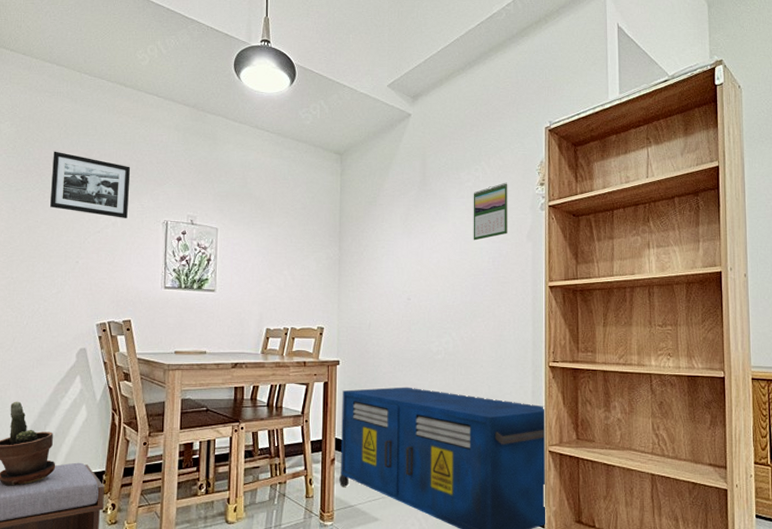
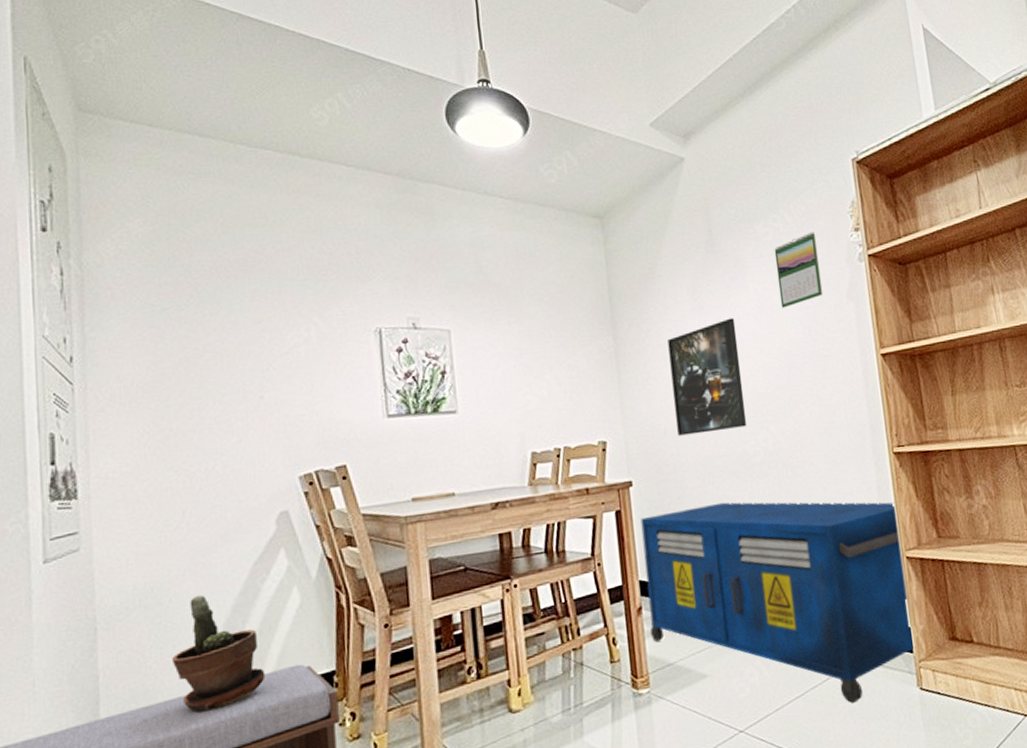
picture frame: present [50,151,131,218] -> none [209,251,325,332]
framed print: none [379,243,435,331] -> present [667,318,747,436]

